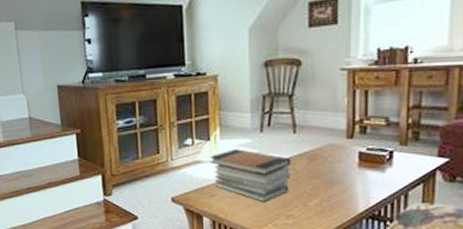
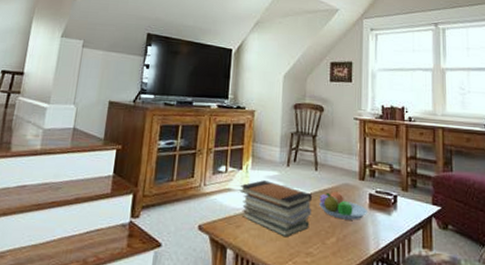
fruit bowl: none [299,151,356,181] -> present [319,190,367,220]

